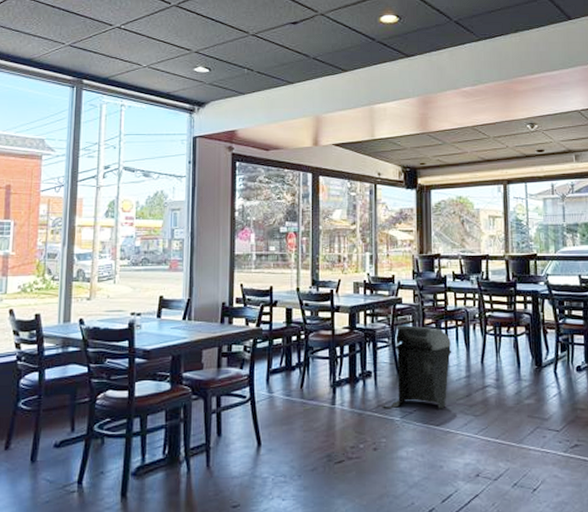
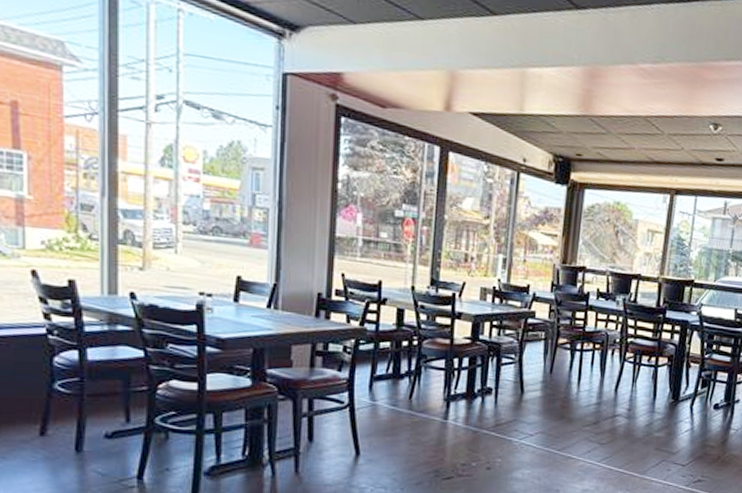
trash can: present [381,324,452,409] -> none [500,340,585,434]

